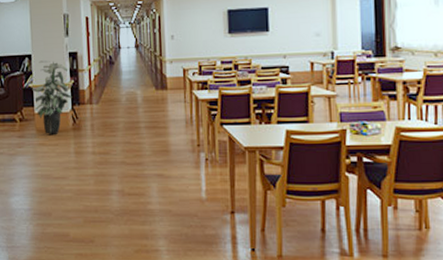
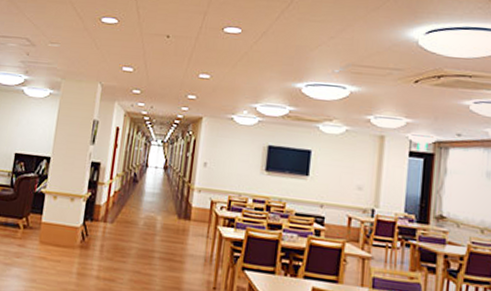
indoor plant: present [32,60,72,134] -> none [43,165,87,250]

